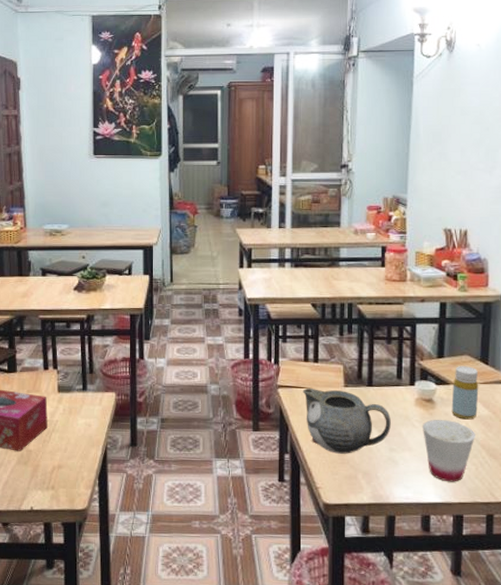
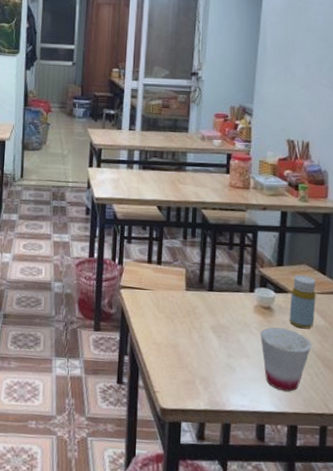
teapot: present [302,387,391,454] -> none [144,289,230,359]

